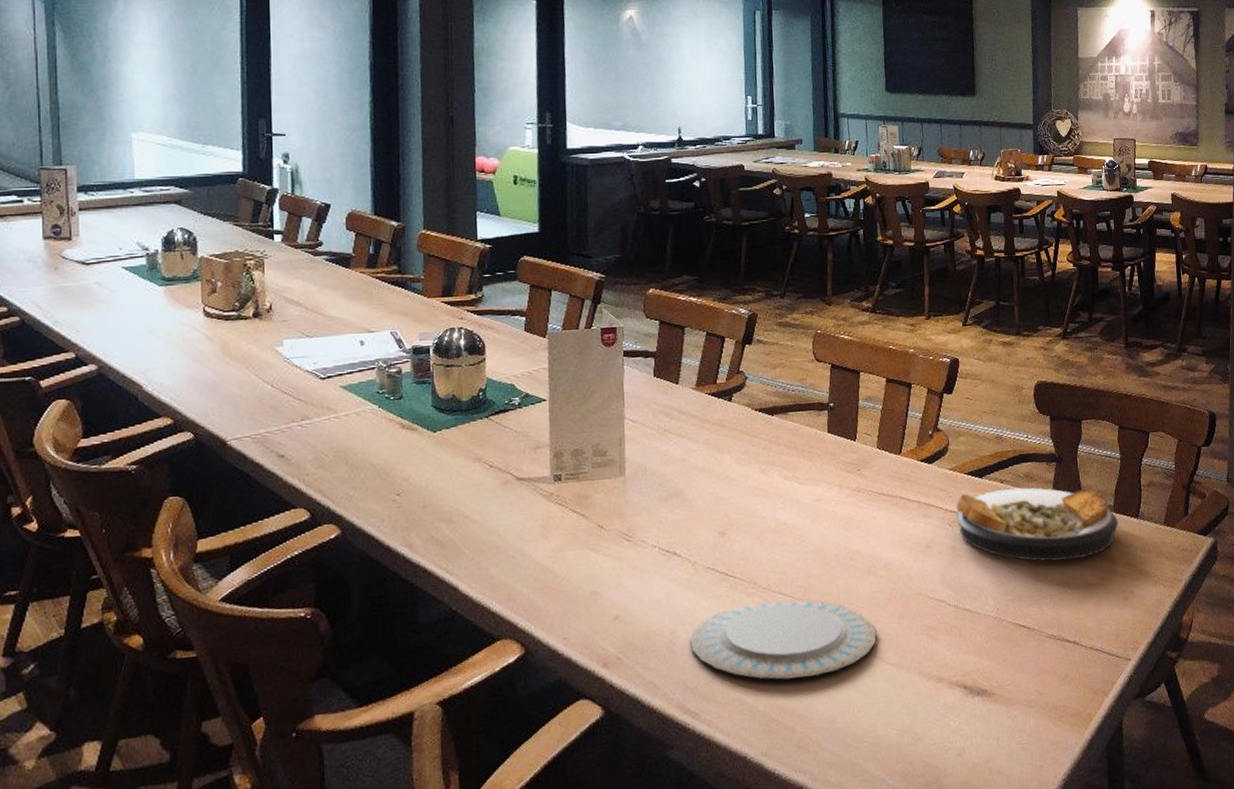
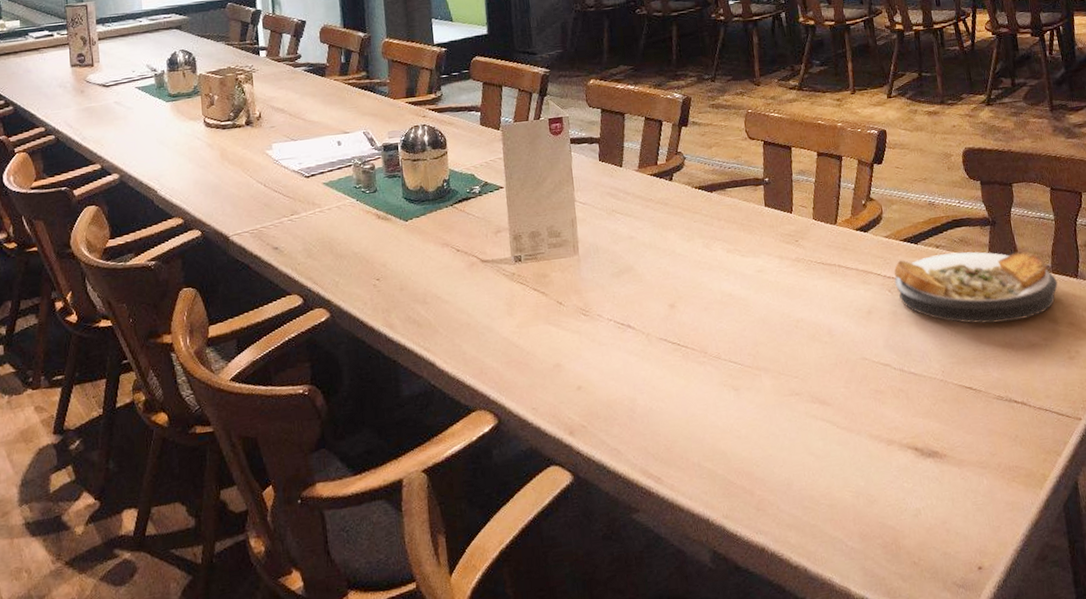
plate: present [690,601,877,680] -> none [648,368,826,445]

